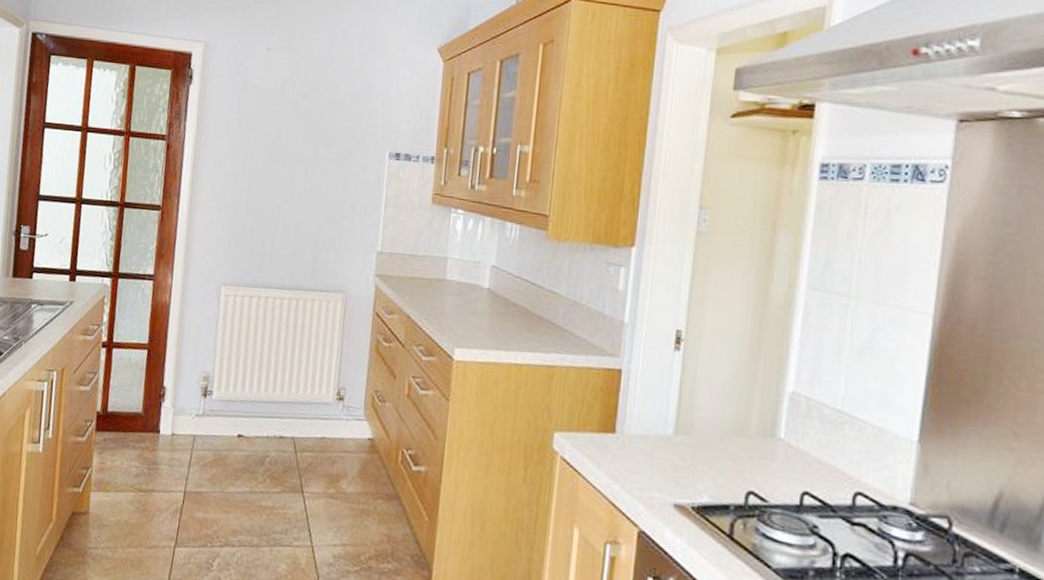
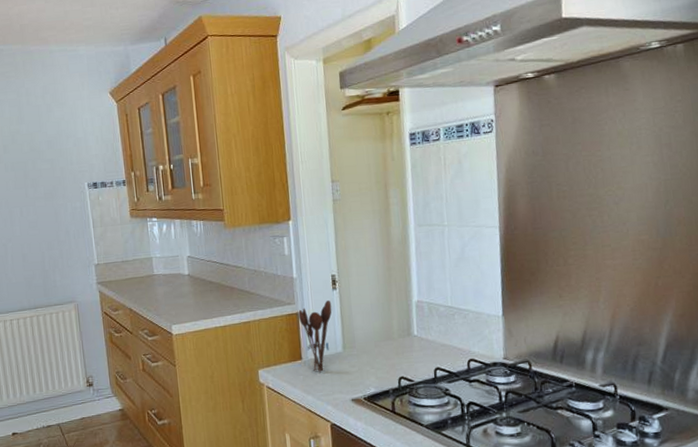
utensil holder: none [621,362,670,457] -> present [298,300,332,373]

